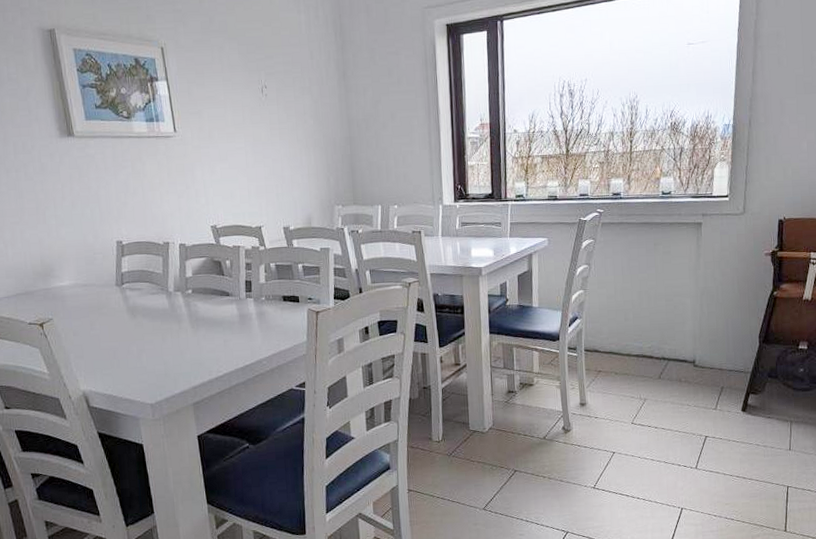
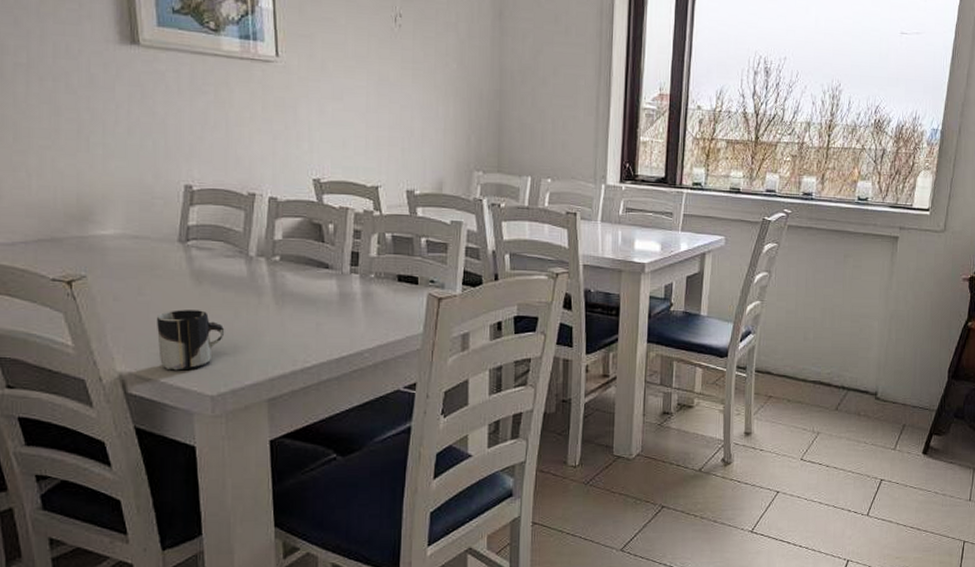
cup: none [106,337,157,386] -> present [157,310,225,371]

